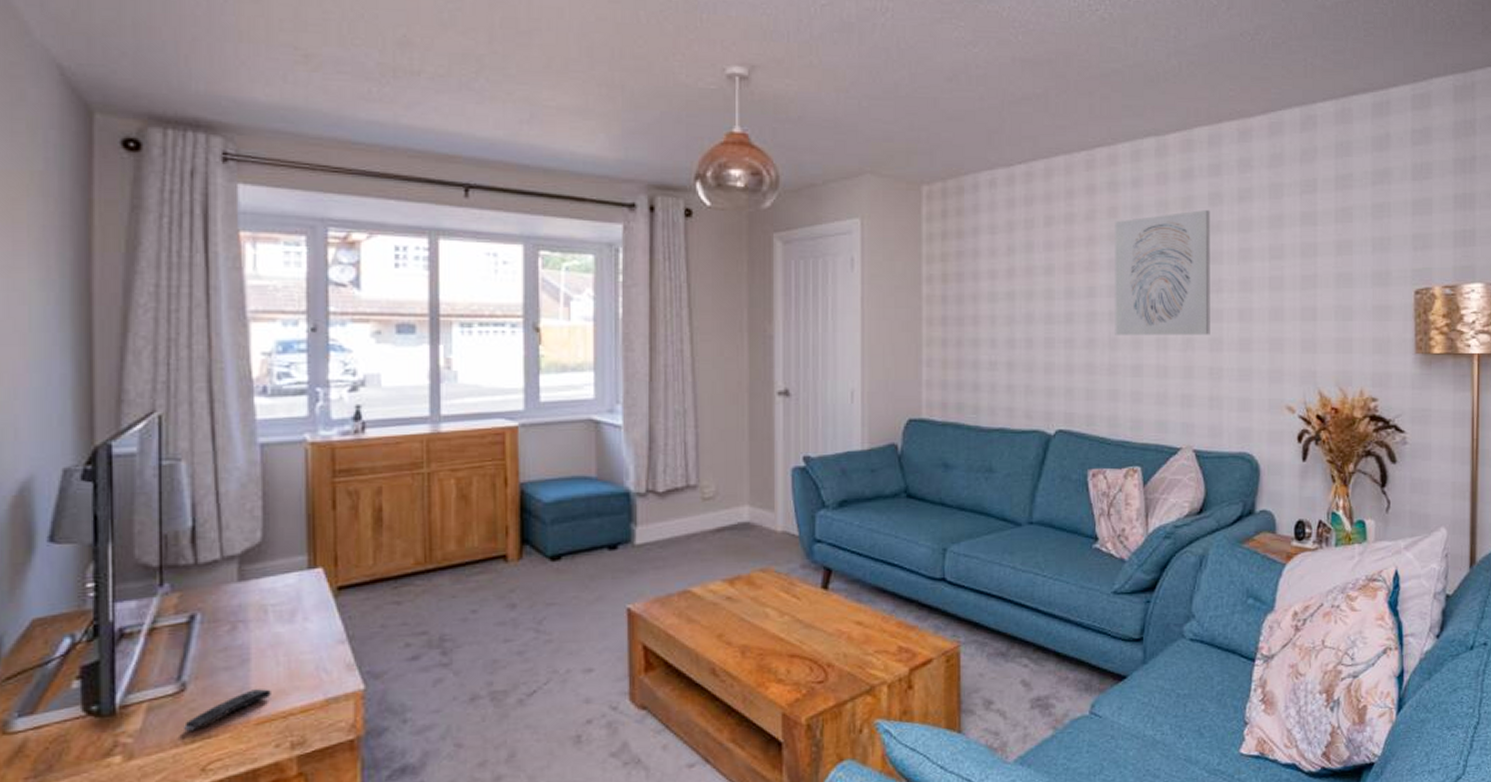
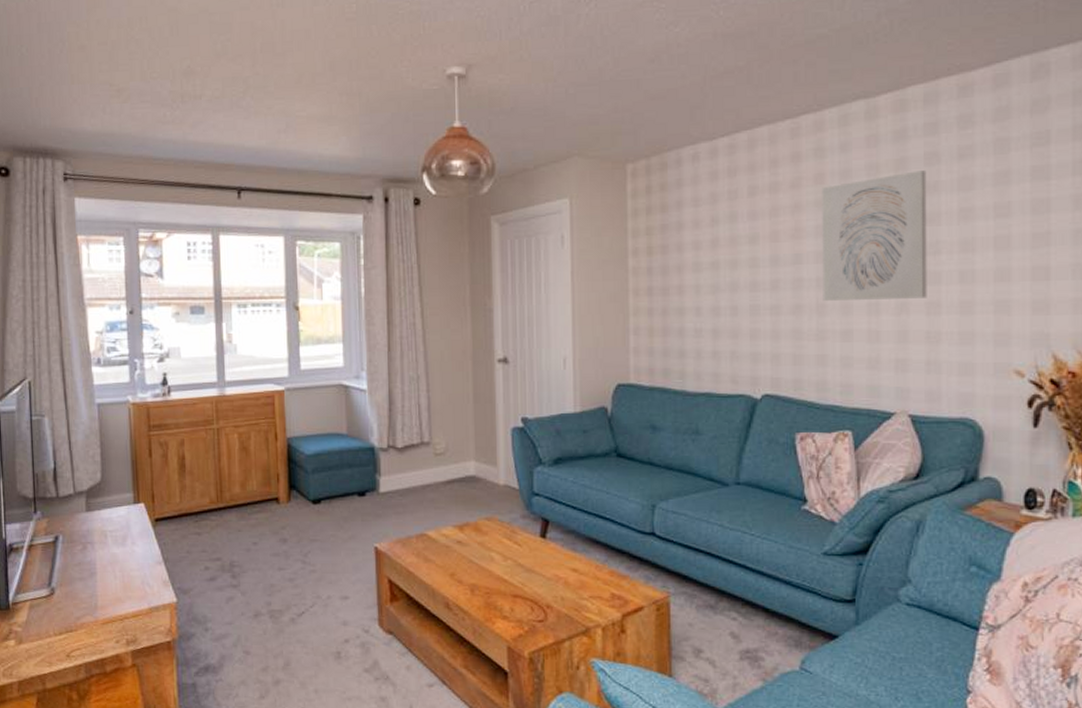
remote control: present [184,689,271,731] -> none [54,597,112,625]

